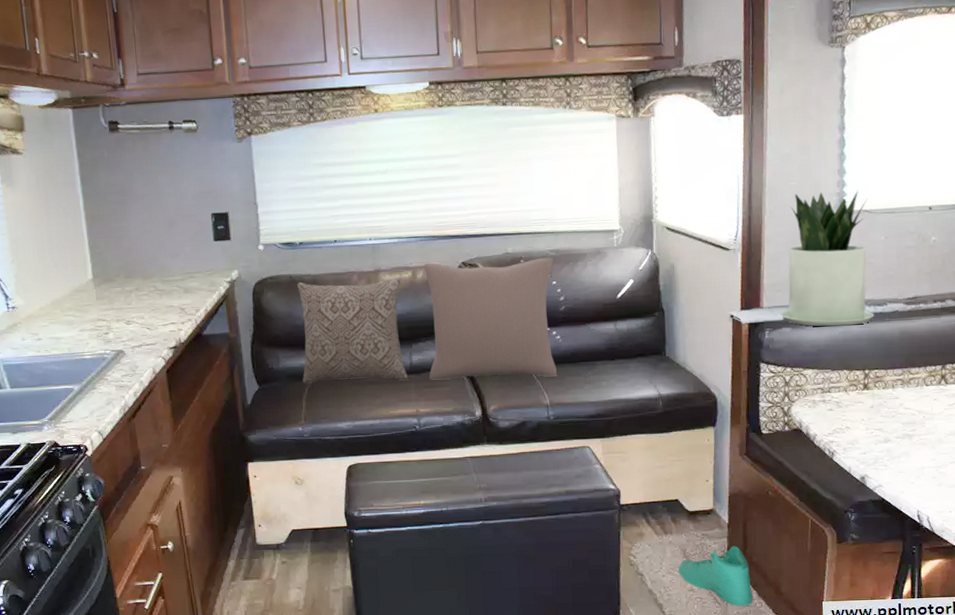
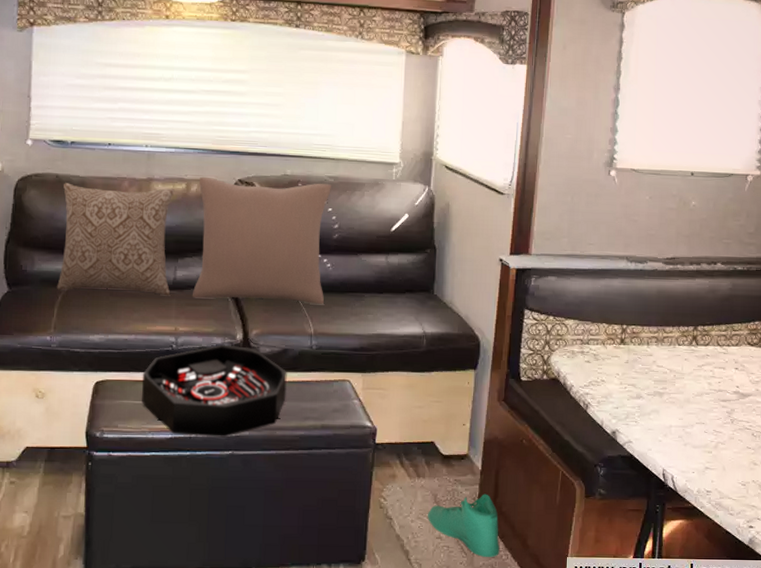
tray: none [390,422,529,509] -> present [142,344,287,438]
planter: present [780,190,874,327] -> none [547,146,636,281]

